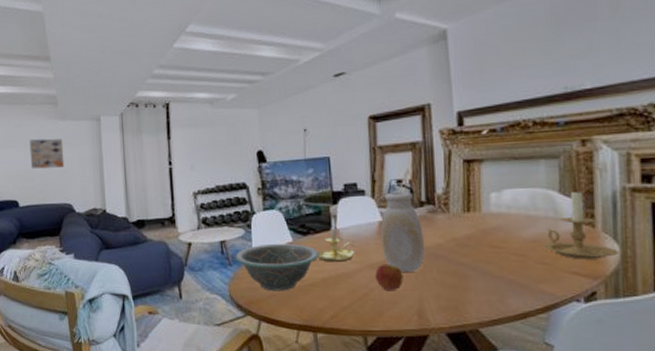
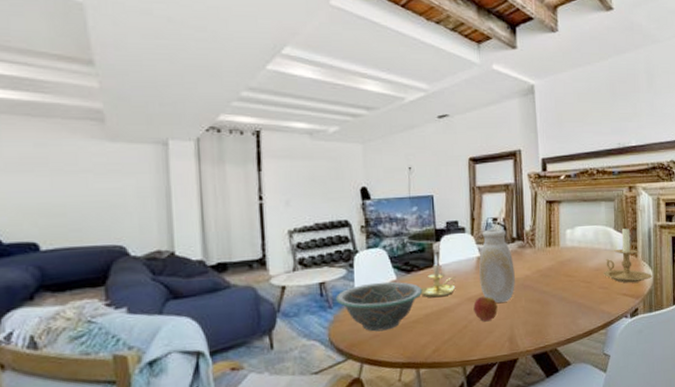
wall art: present [29,138,65,169] -> none [58,163,114,202]

